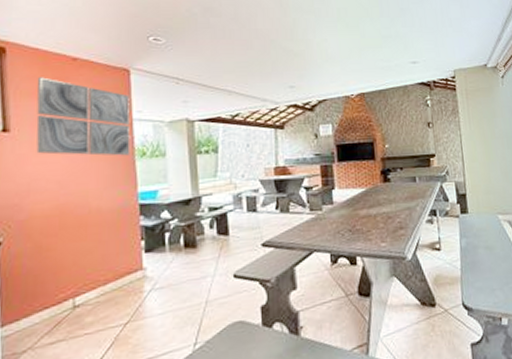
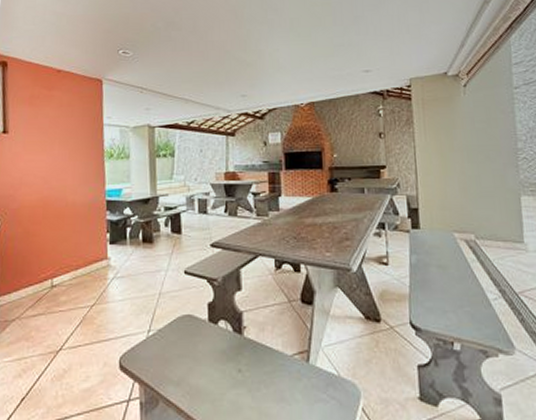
wall art: present [36,77,131,156] -> none [27,87,102,157]

